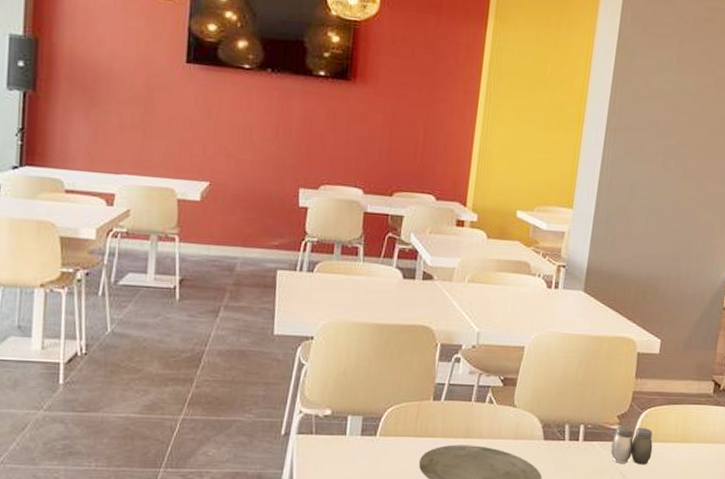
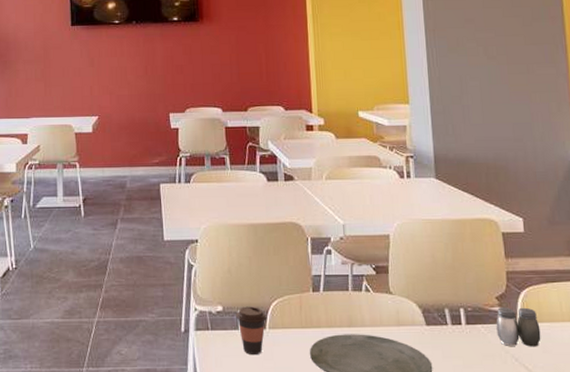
coffee cup: none [345,411,379,461] -> present [236,306,267,354]

